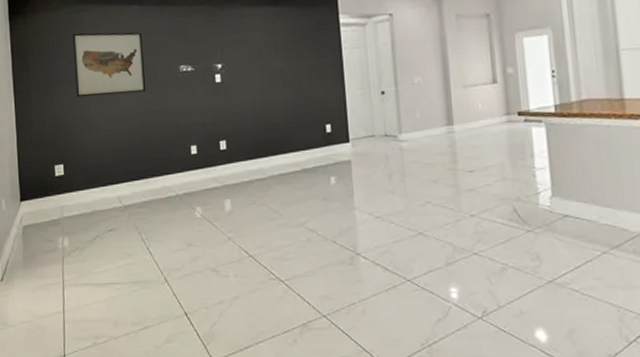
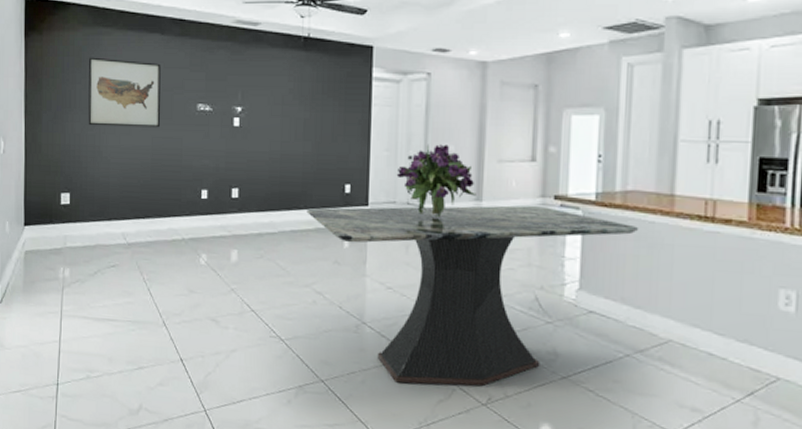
dining table: none [292,123,598,308] -> present [306,205,639,386]
bouquet: none [372,77,447,146] -> present [396,144,476,218]

